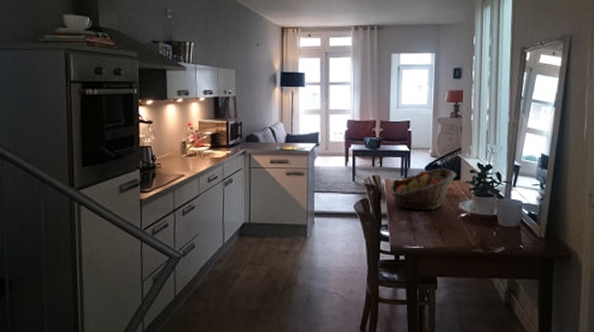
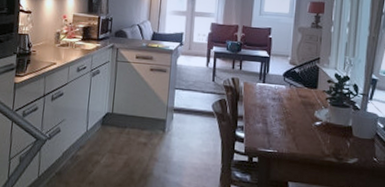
fruit basket: present [389,168,457,212] -> none [247,75,315,117]

